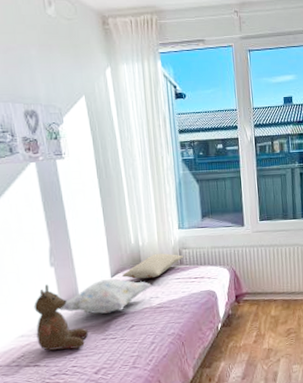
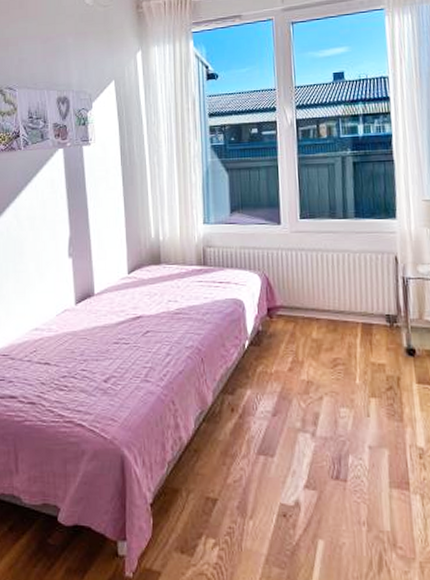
teddy bear: present [34,284,89,351] -> none [50,276,101,350]
decorative pillow: present [58,279,152,314] -> none [73,276,171,314]
pillow: present [122,253,184,279] -> none [140,251,208,279]

